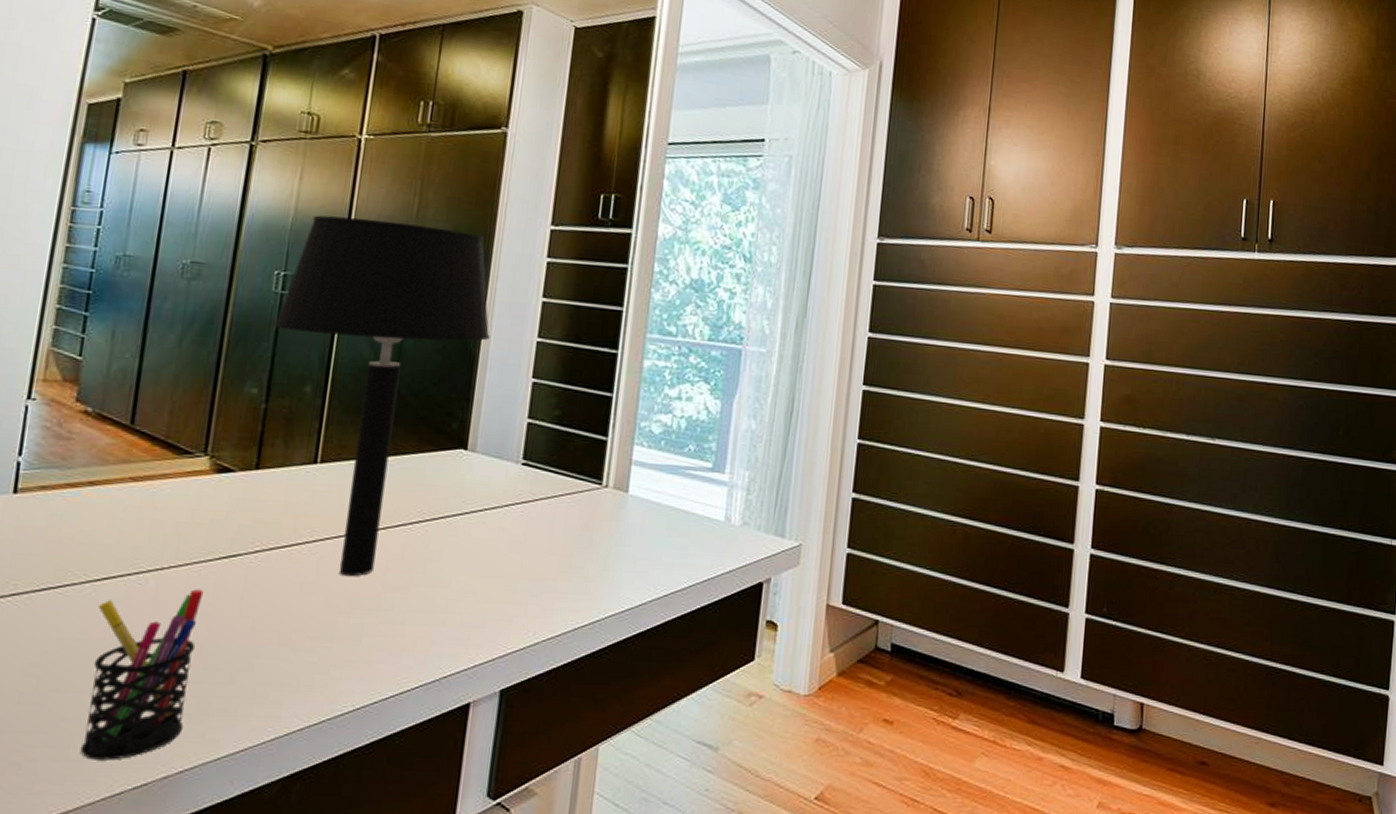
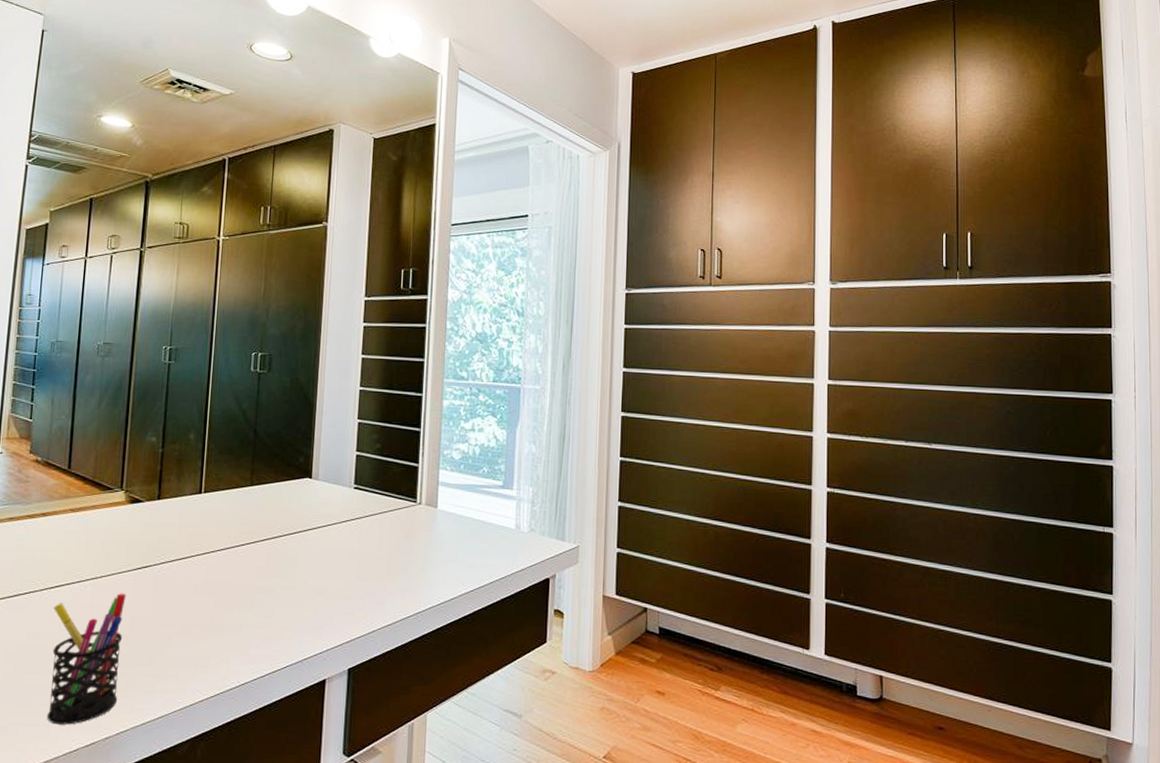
table lamp: present [274,215,490,577] -> none [165,301,324,581]

